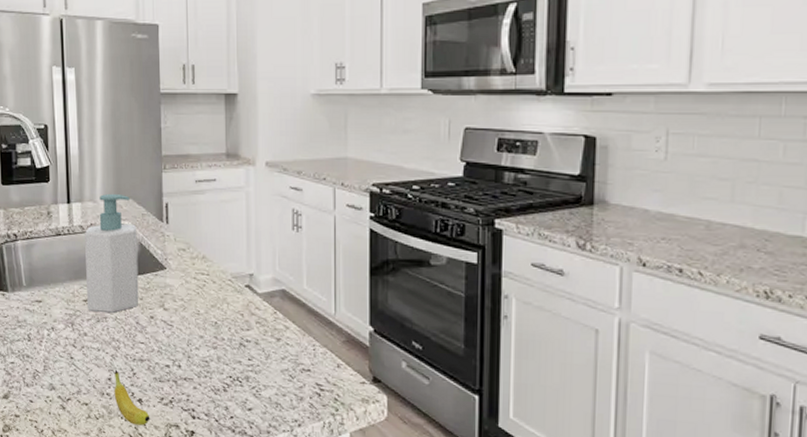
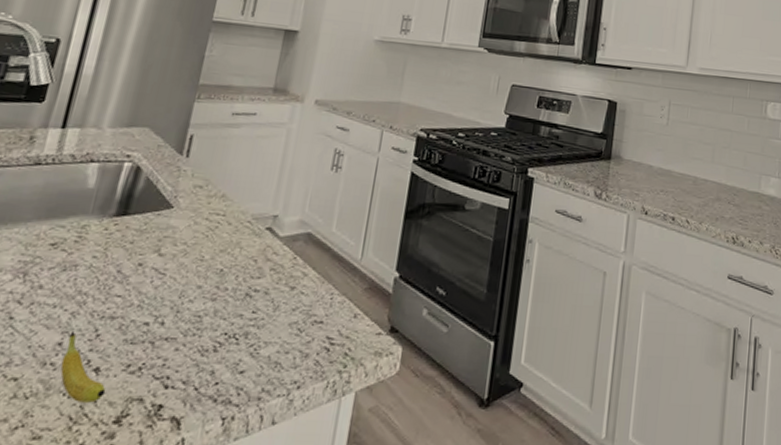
soap bottle: present [85,193,139,313] -> none [53,120,148,259]

